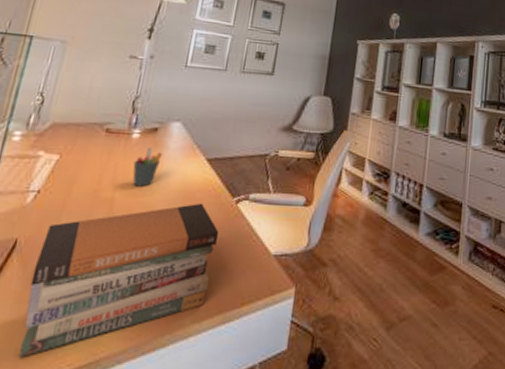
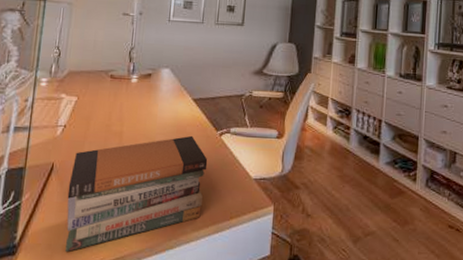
pen holder: present [132,147,163,187] -> none [134,89,157,122]

